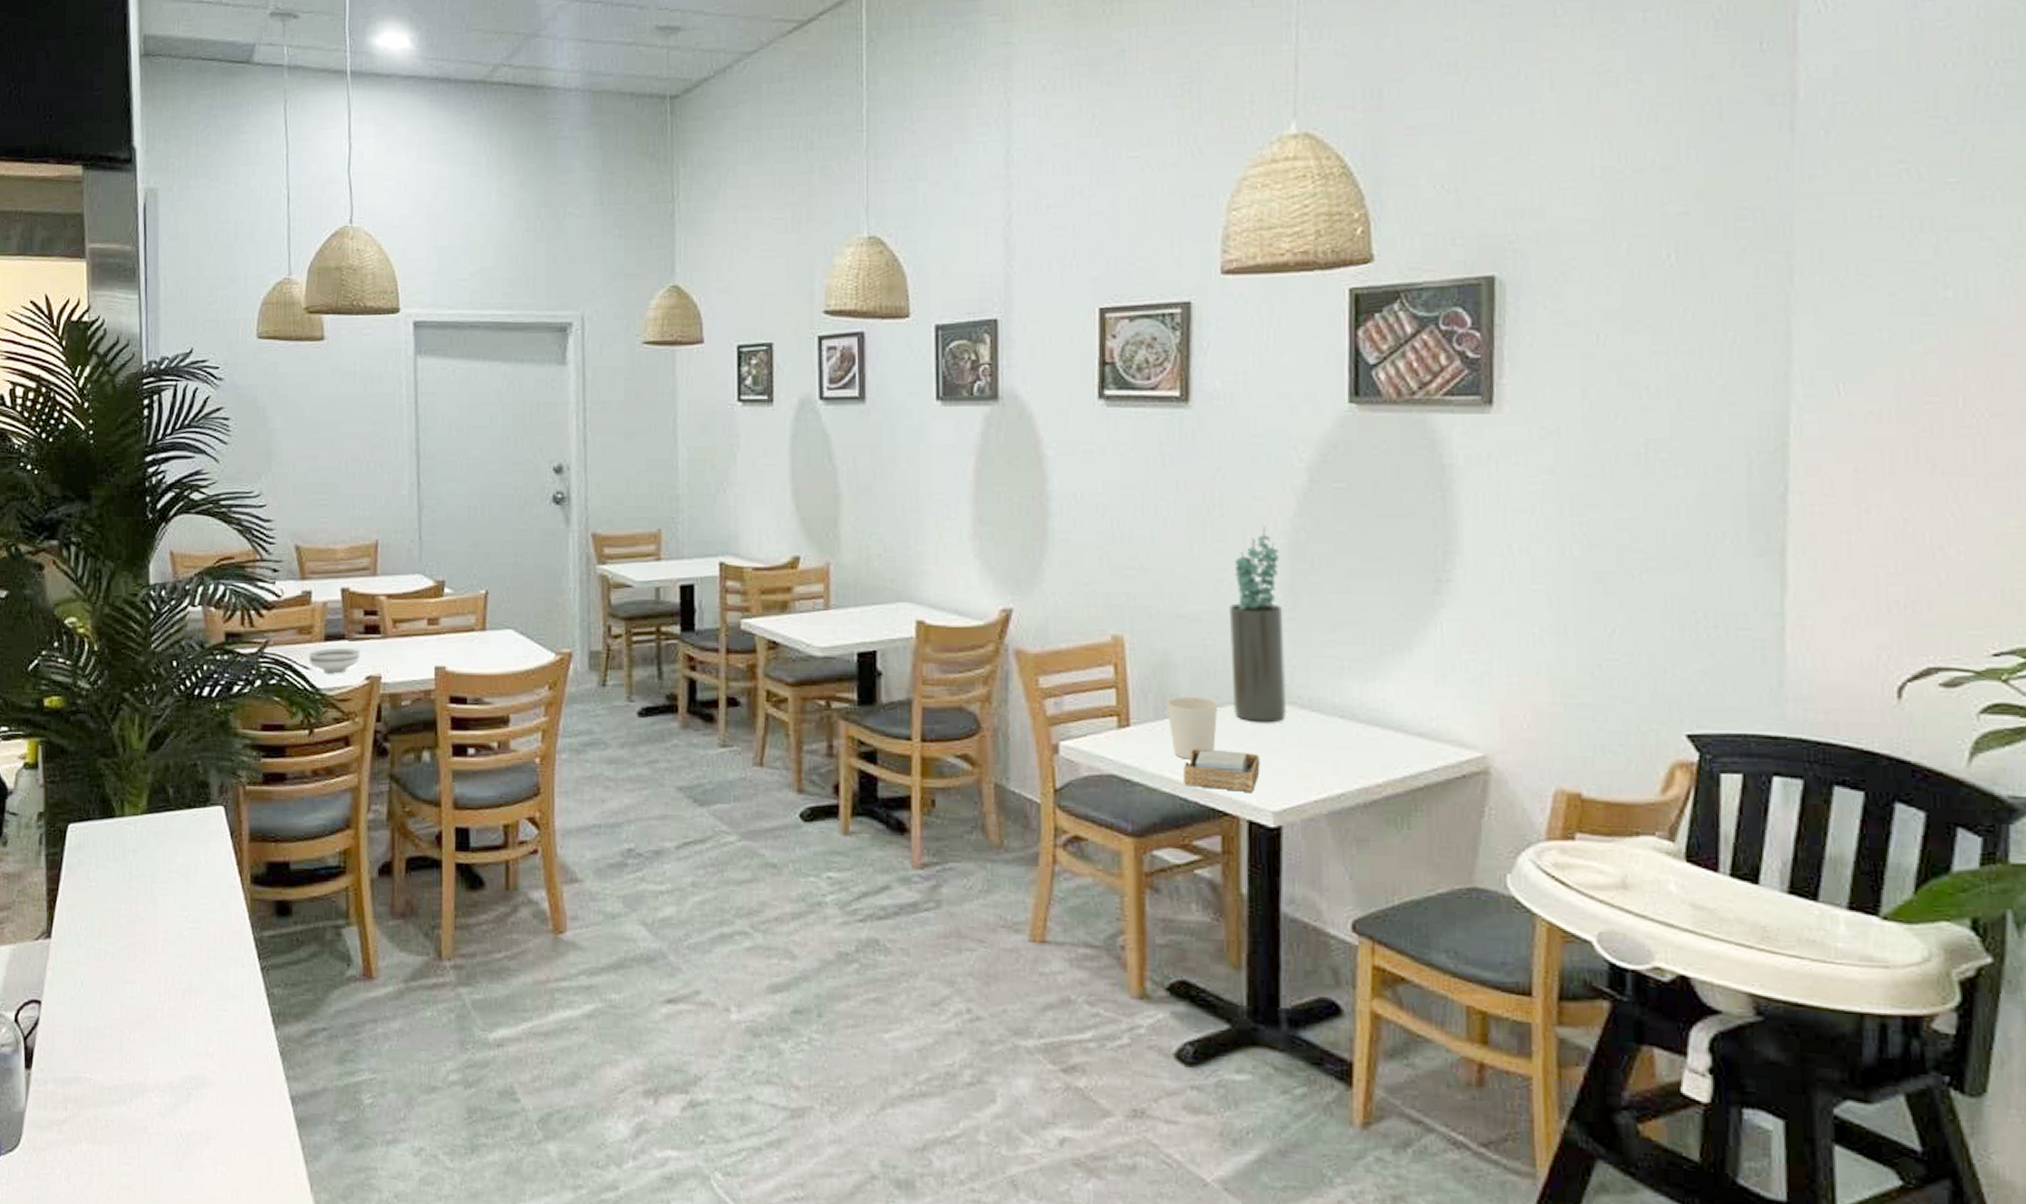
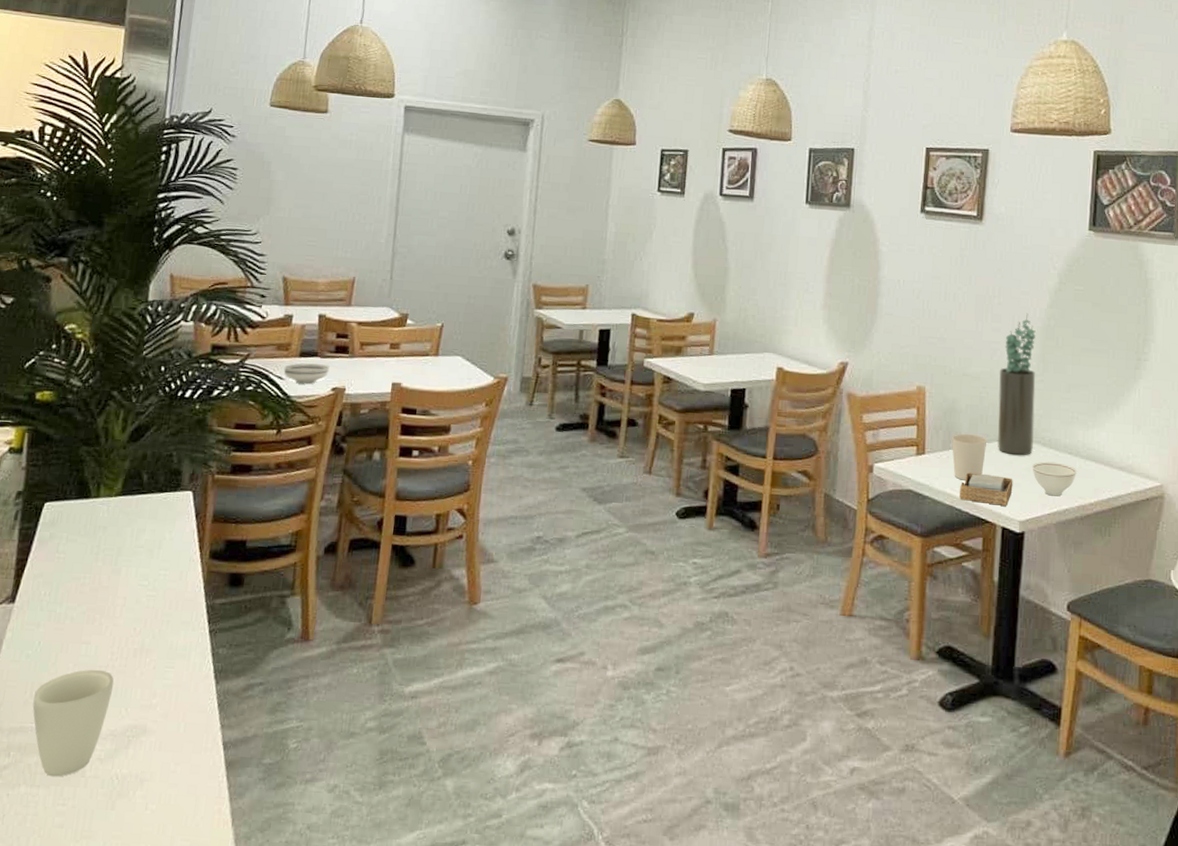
cup: none [84,1012,165,1133] -> present [32,669,114,777]
bowl: none [1286,729,1355,777] -> present [1032,461,1078,497]

